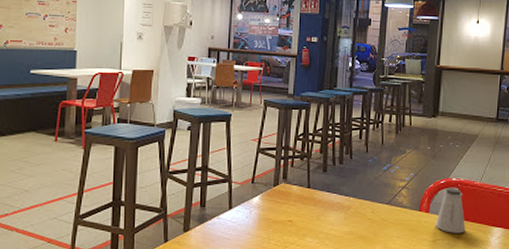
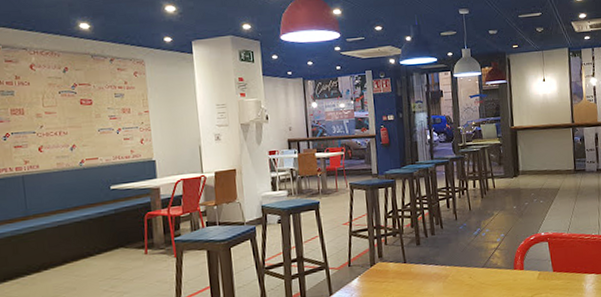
saltshaker: present [435,188,466,233] -> none [531,242,560,286]

